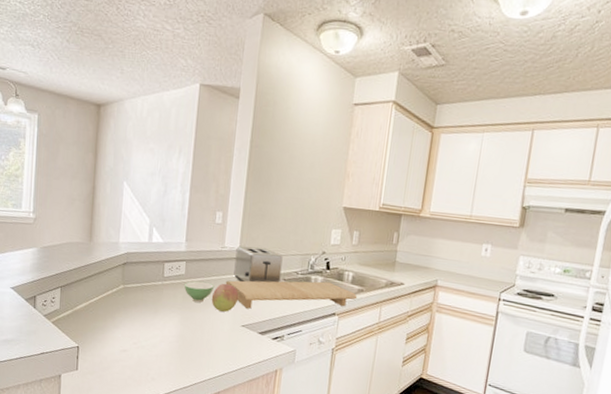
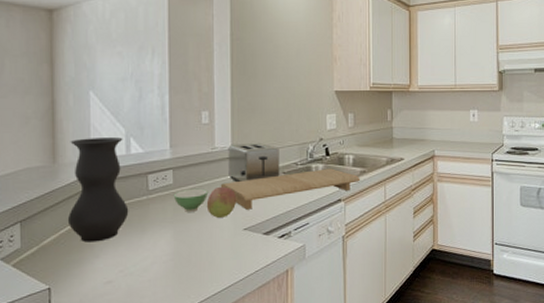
vase: none [96,223,147,315] -> present [67,137,129,242]

